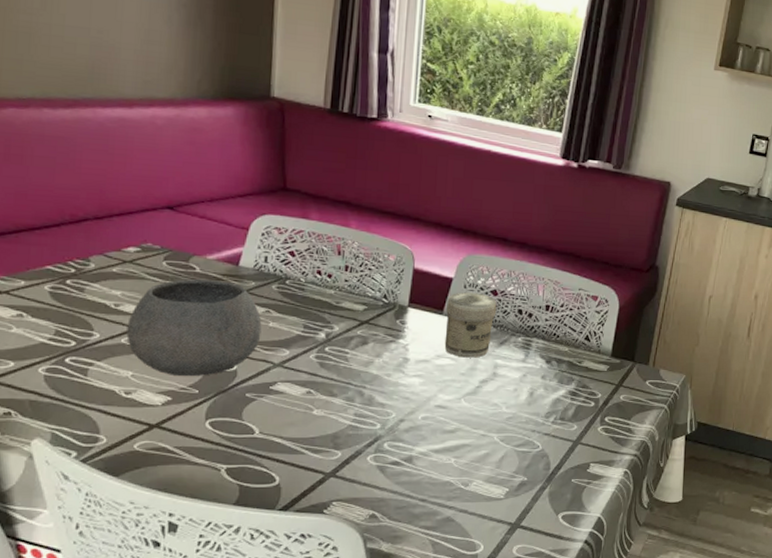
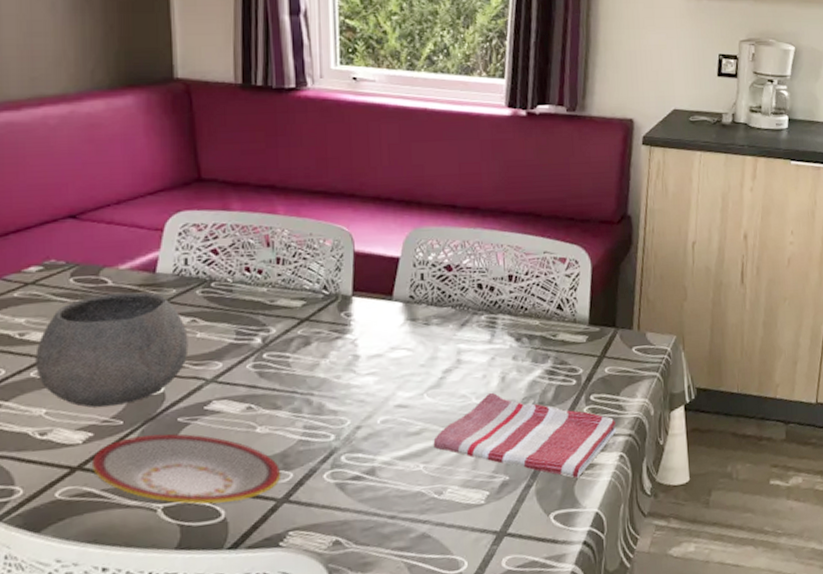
plate: none [167,405,330,470] -> present [91,434,280,504]
jar: present [444,292,497,358] -> none [396,270,453,347]
dish towel: none [465,405,625,486] -> present [433,393,617,478]

